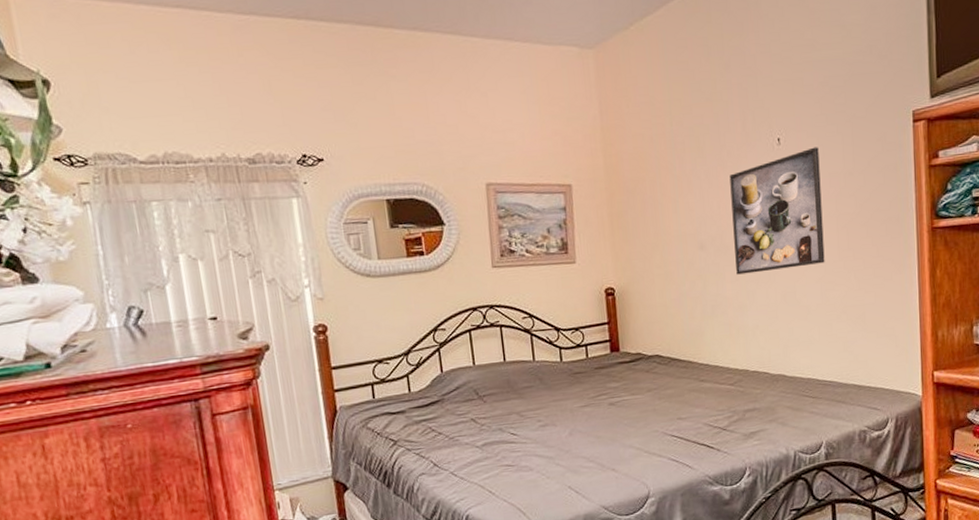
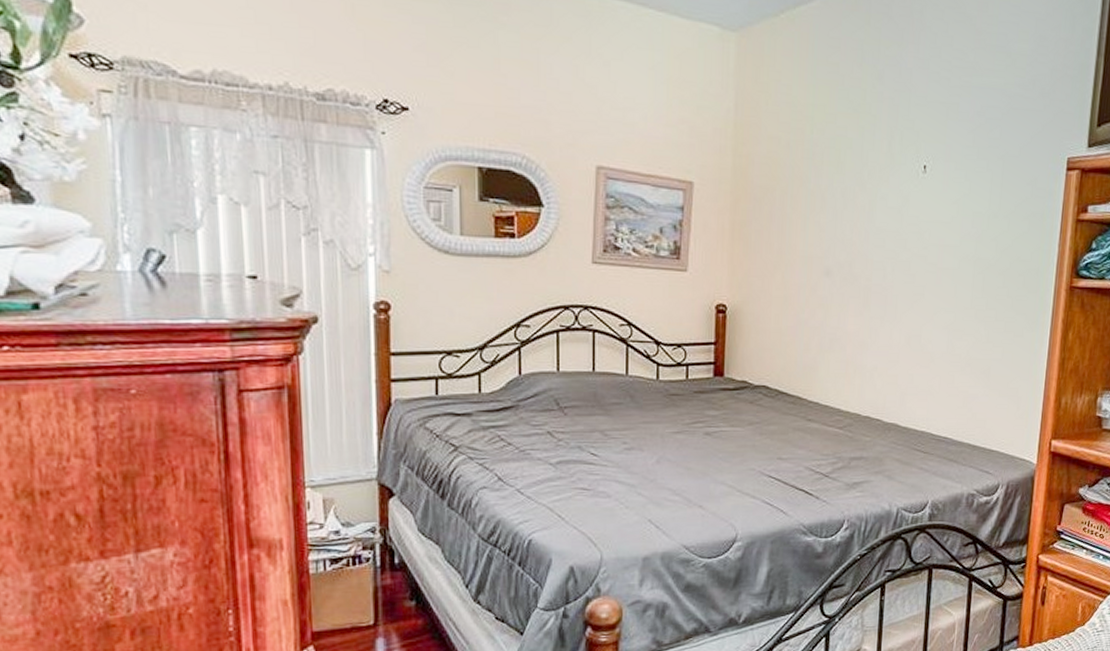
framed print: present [729,147,825,275] -> none [861,181,966,310]

